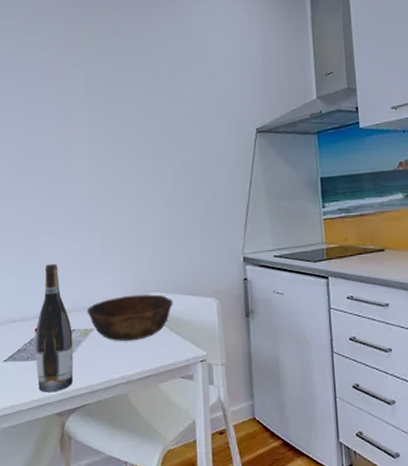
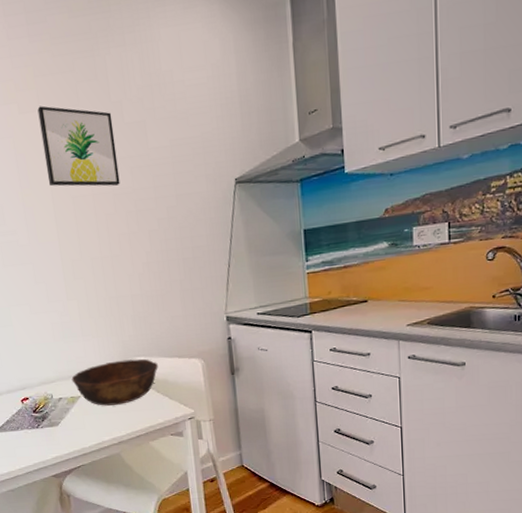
wine bottle: present [35,263,74,392] -> none [22,334,66,458]
wall art: none [84,60,151,130] -> present [37,105,120,187]

